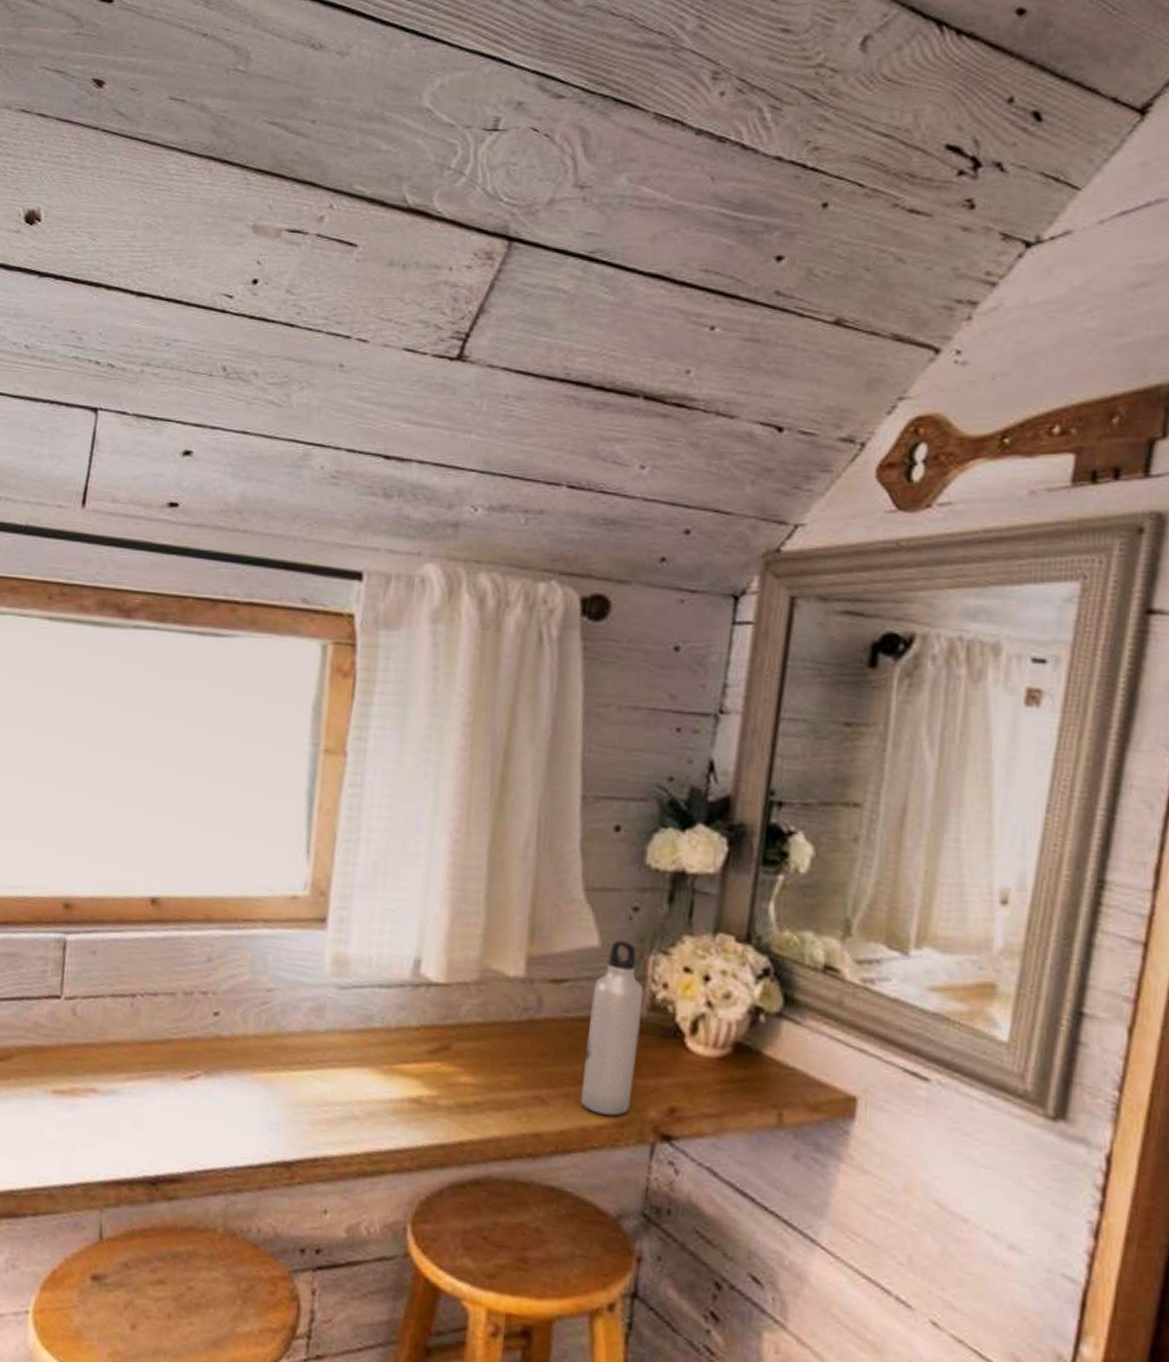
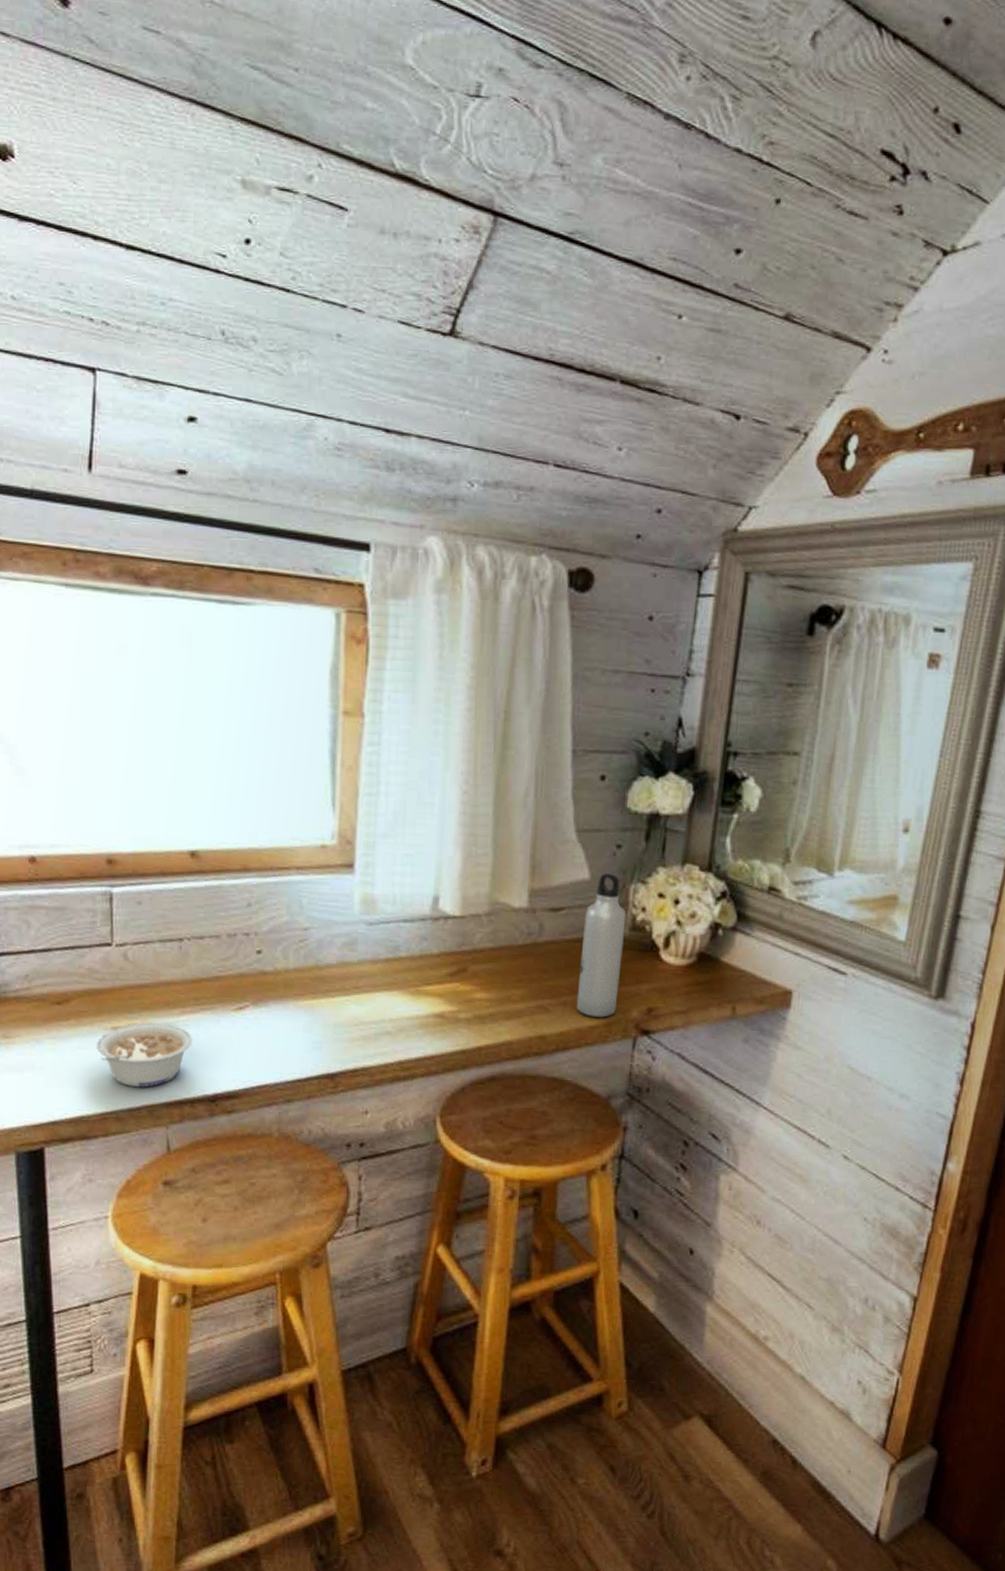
legume: none [34,1087,138,1162] -> present [96,1022,193,1087]

